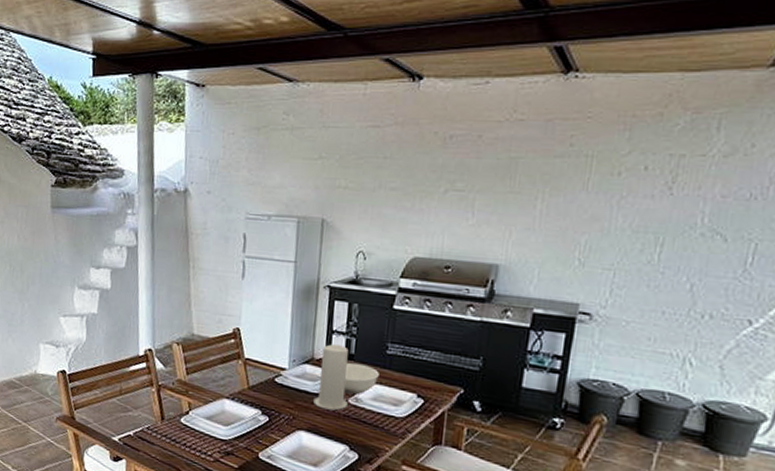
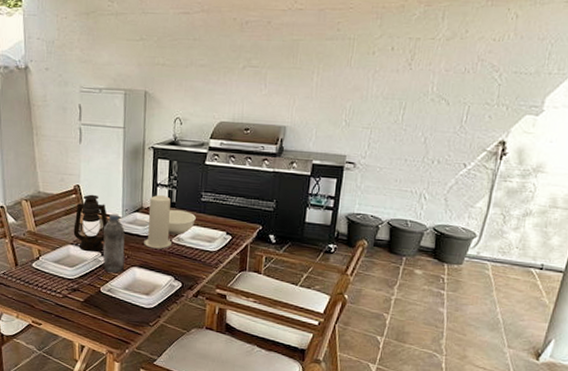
oil lamp: none [229,339,272,410] -> present [73,194,108,252]
water bottle: none [263,363,291,437] -> present [103,213,125,274]

